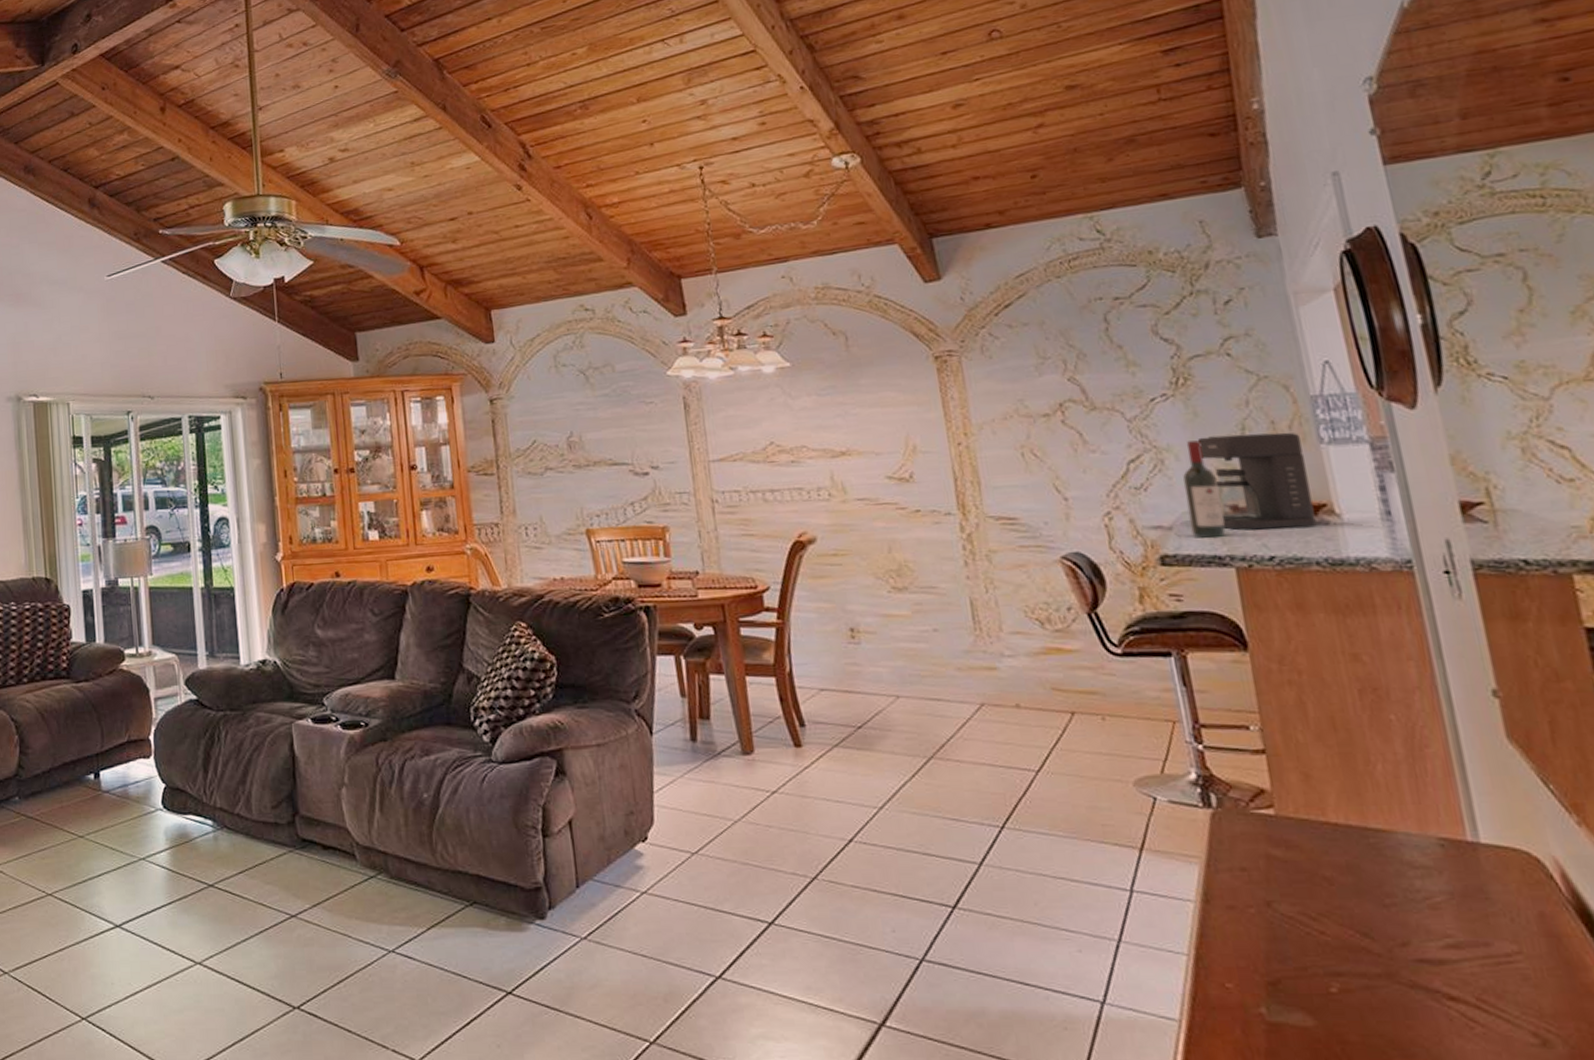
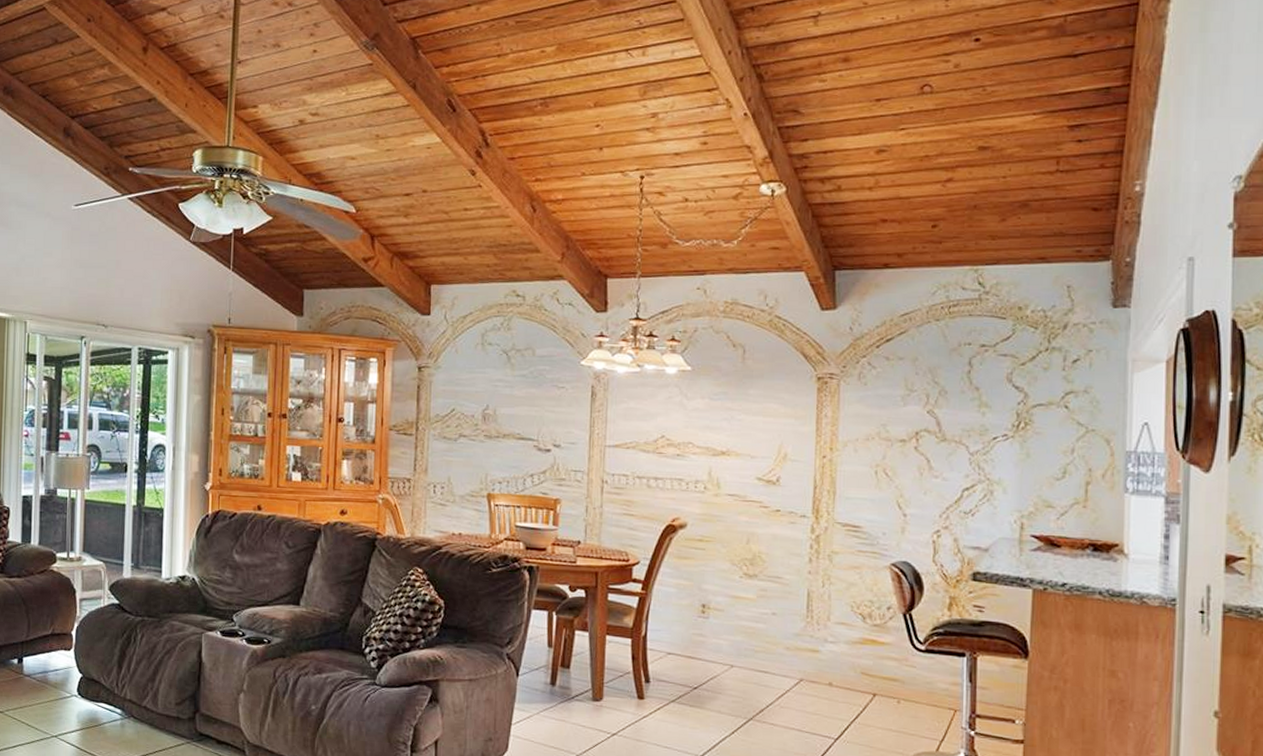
wine bottle: present [1182,440,1226,539] -> none [1003,478,1033,563]
coffee maker: present [1198,432,1318,531] -> none [1025,475,1110,563]

